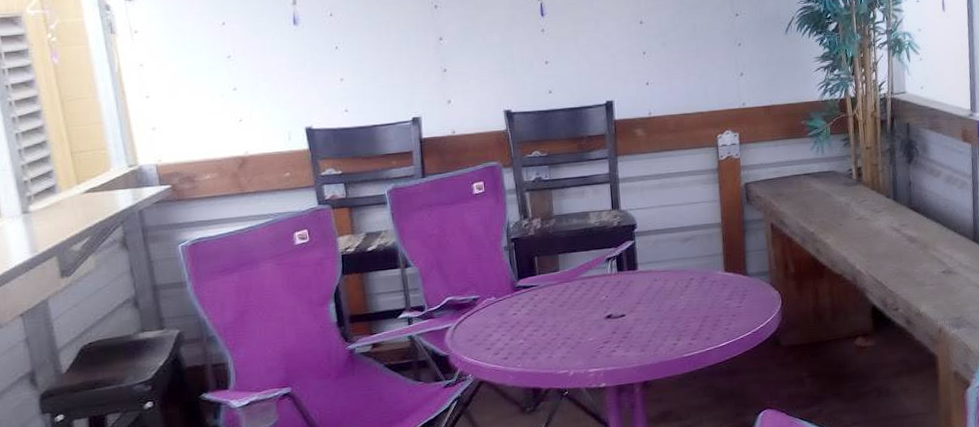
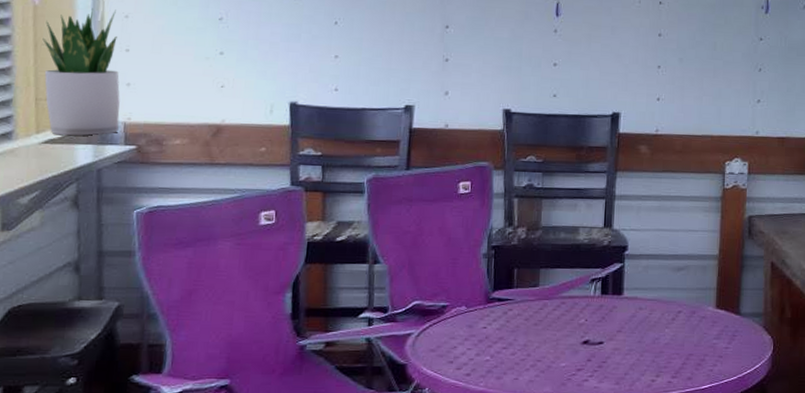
planter: none [67,60,152,184] -> present [42,8,120,136]

